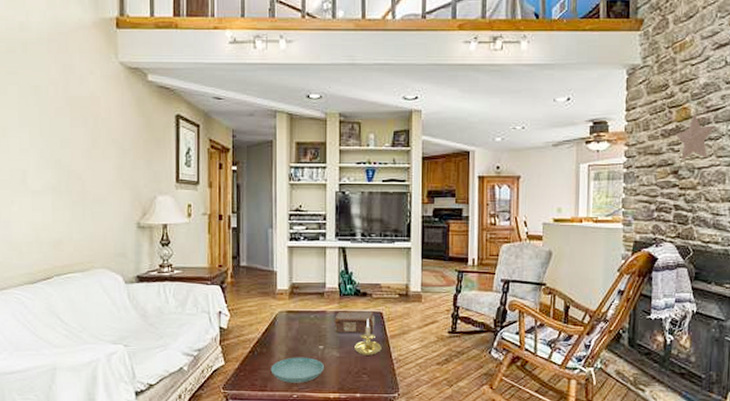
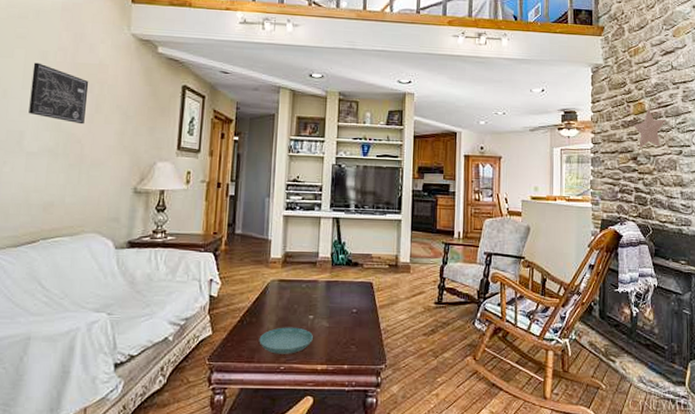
wall art: none [27,98,83,161] -> present [28,62,89,125]
book: present [334,310,375,334] -> none [325,280,366,304]
candle holder: present [355,319,382,355] -> none [344,289,371,326]

